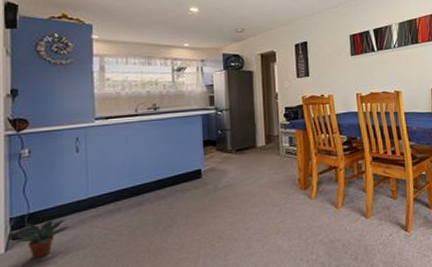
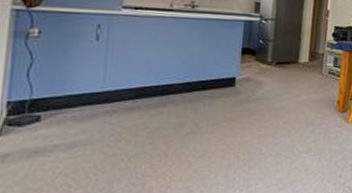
potted plant: present [13,220,72,259] -> none [8,109,81,149]

